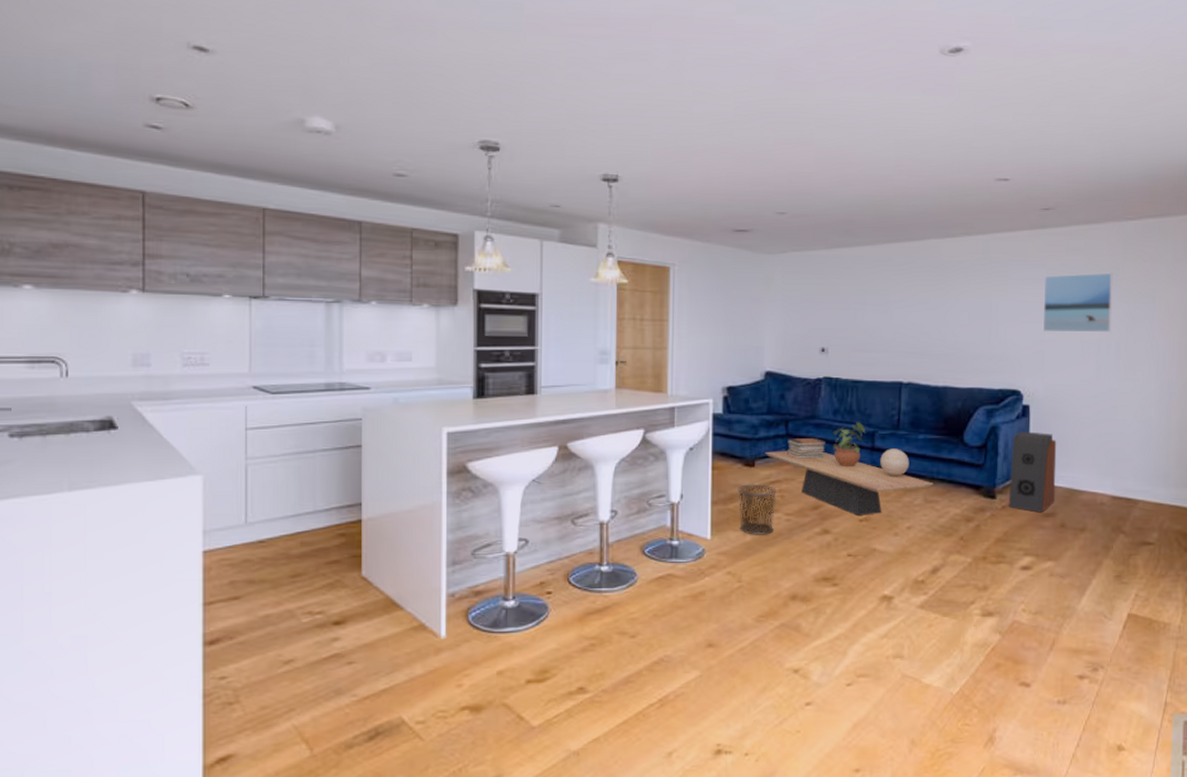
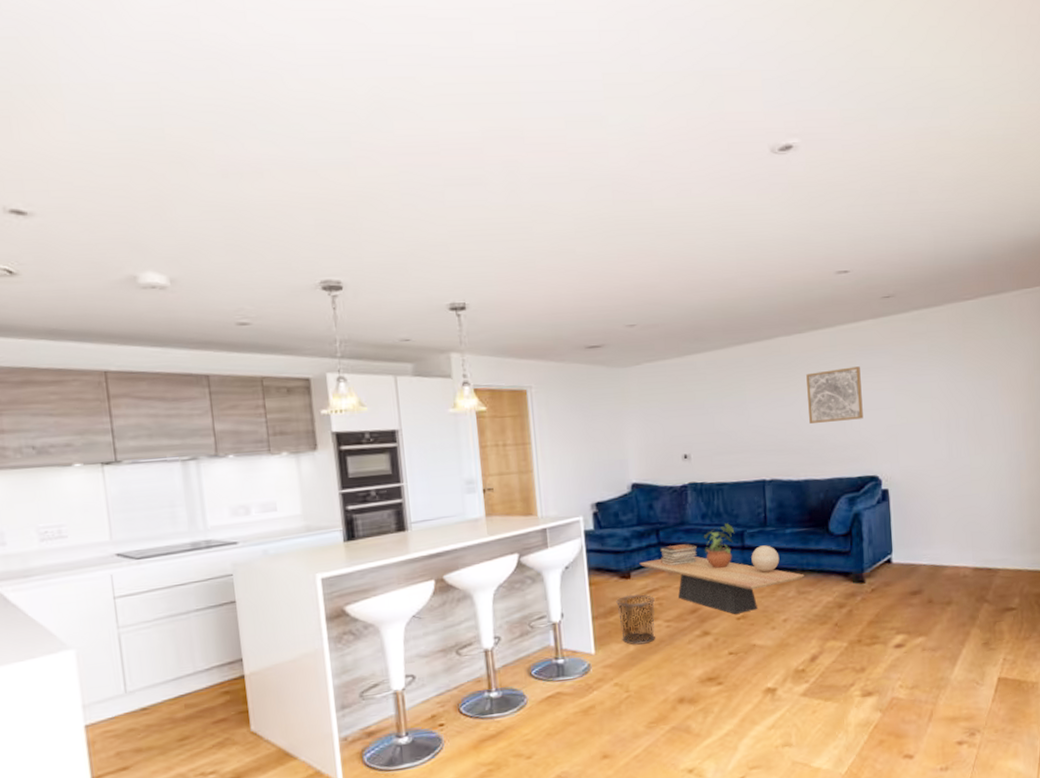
wall art: none [954,276,1012,330] -> present [806,366,863,424]
speaker: present [1008,431,1057,513] -> none [875,514,921,592]
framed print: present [1042,272,1113,333] -> none [891,353,959,417]

